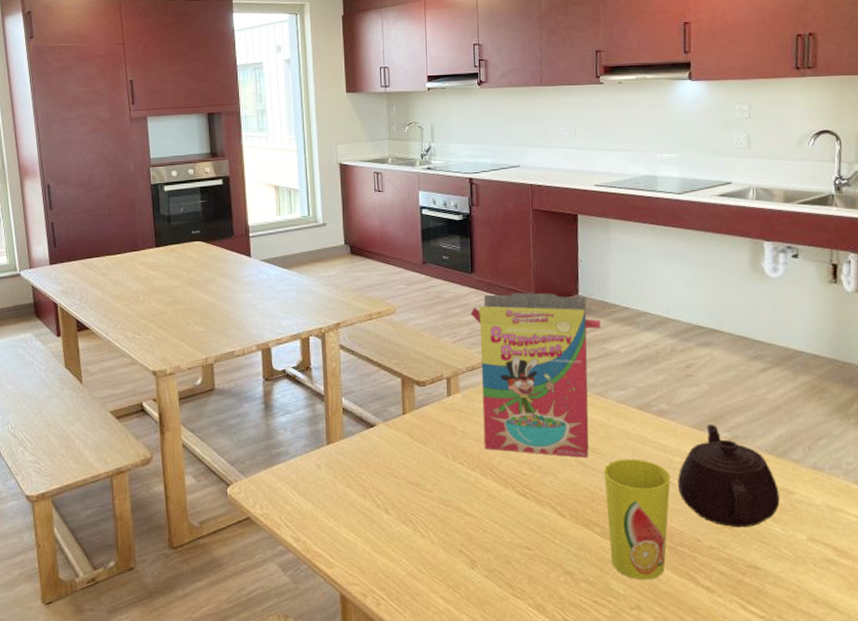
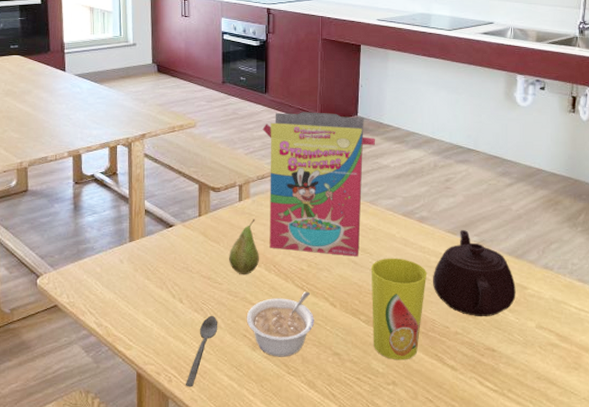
spoon: none [396,527,430,612] -> present [186,315,218,387]
fruit: none [439,416,473,480] -> present [229,219,259,274]
legume: none [462,499,541,576] -> present [246,291,314,357]

